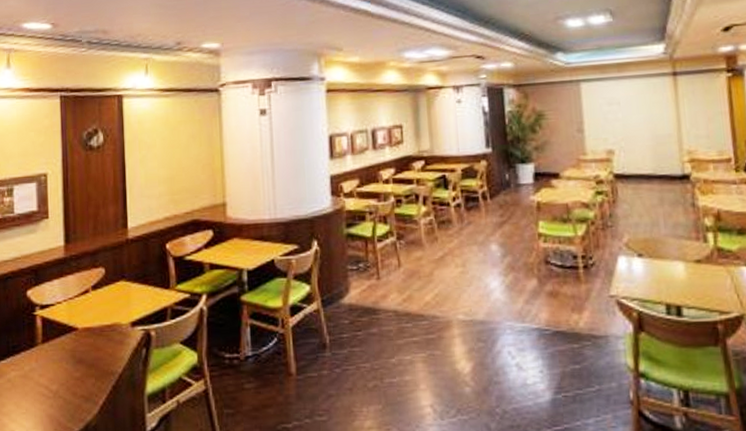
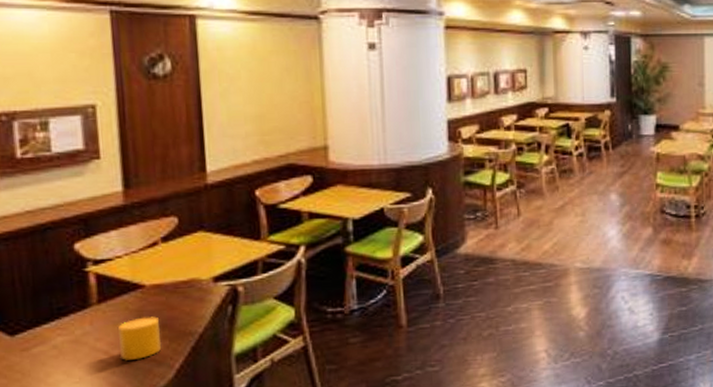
cup: none [56,356,89,395] -> present [118,316,162,360]

